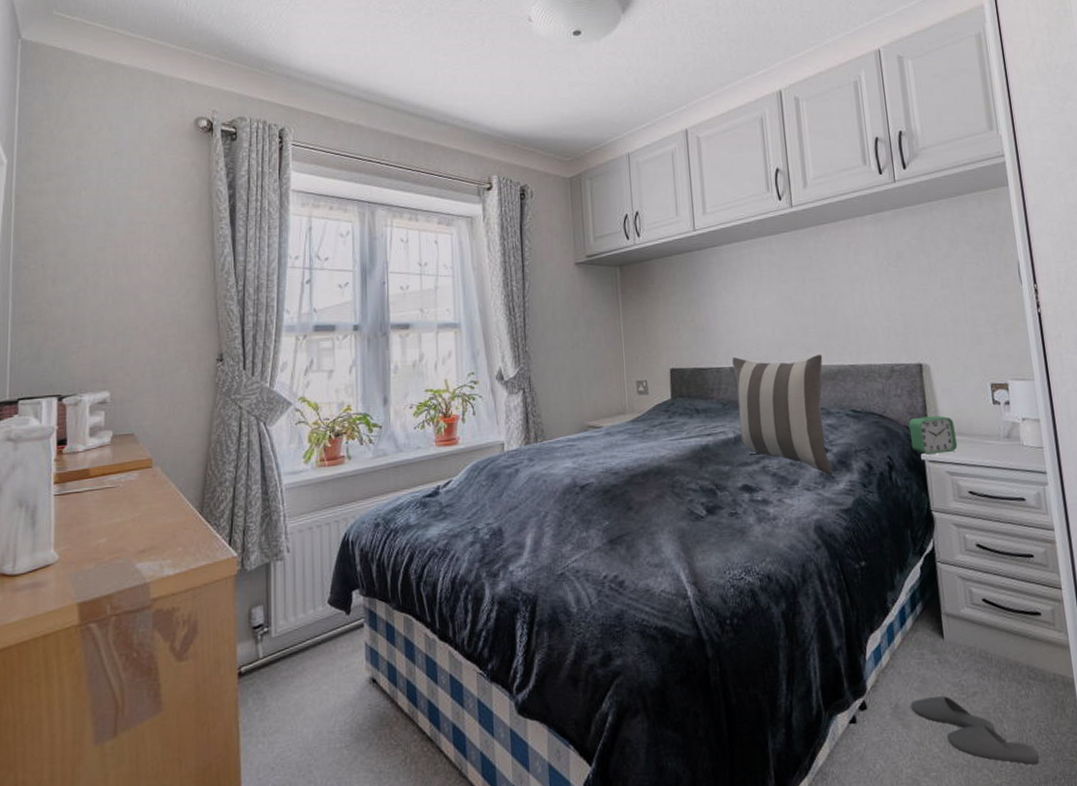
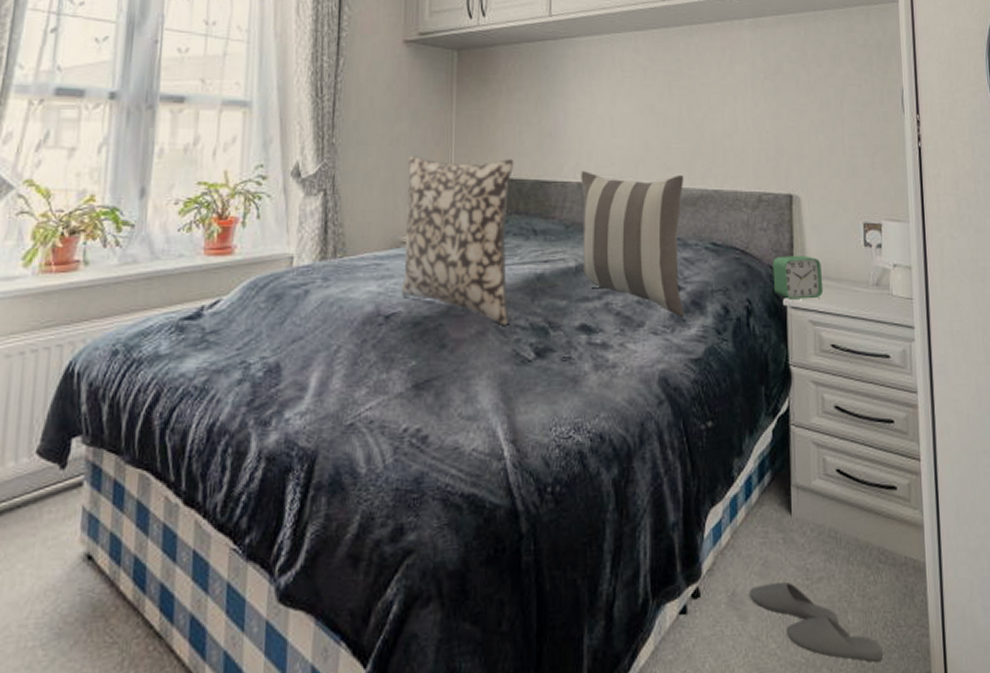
pillow: none [588,352,682,489] -> present [401,156,513,325]

